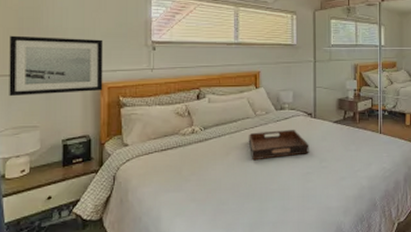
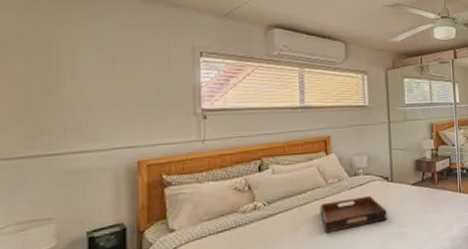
wall art: present [9,35,103,97] -> none [11,109,141,185]

